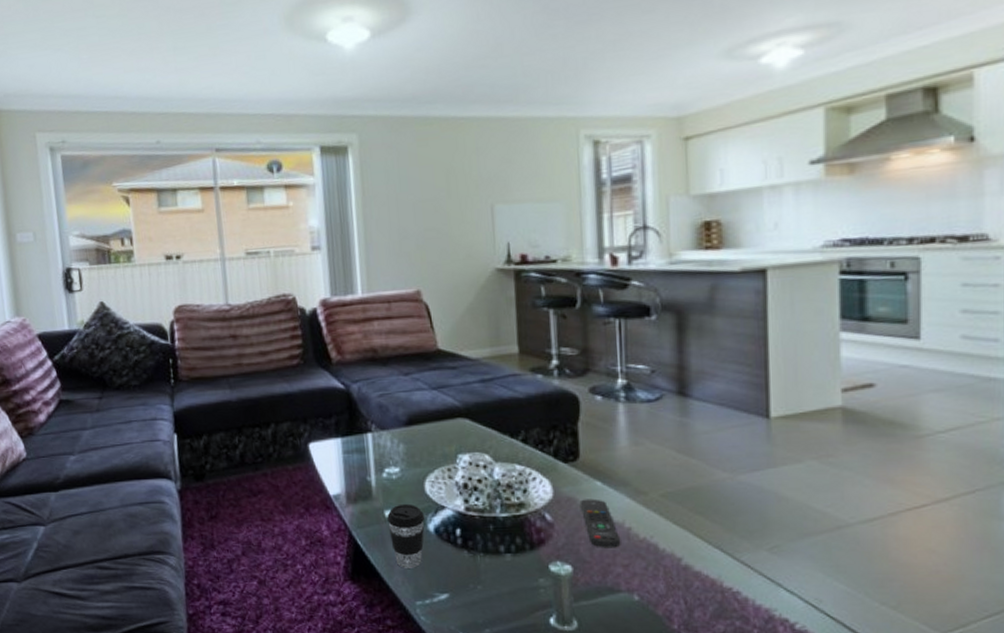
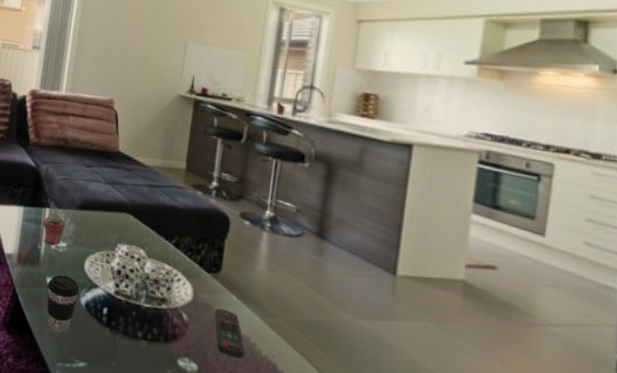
potted succulent: none [366,435,394,473] -> present [42,212,66,245]

